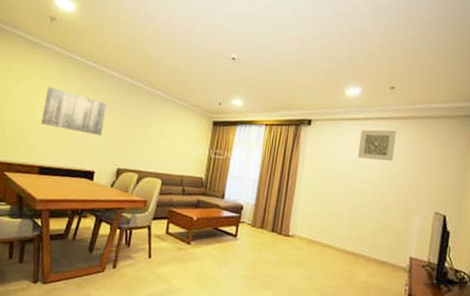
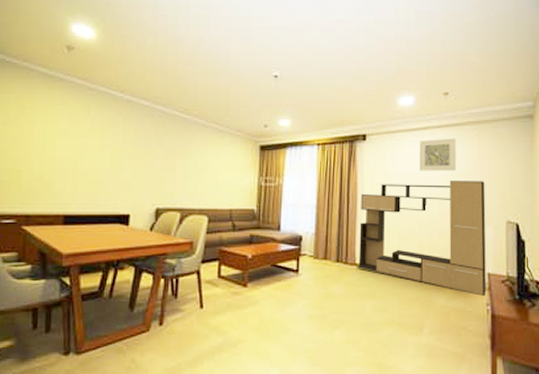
wall art: present [40,86,107,135] -> none [62,123,139,173]
media console: none [288,166,419,278] -> present [356,181,487,297]

